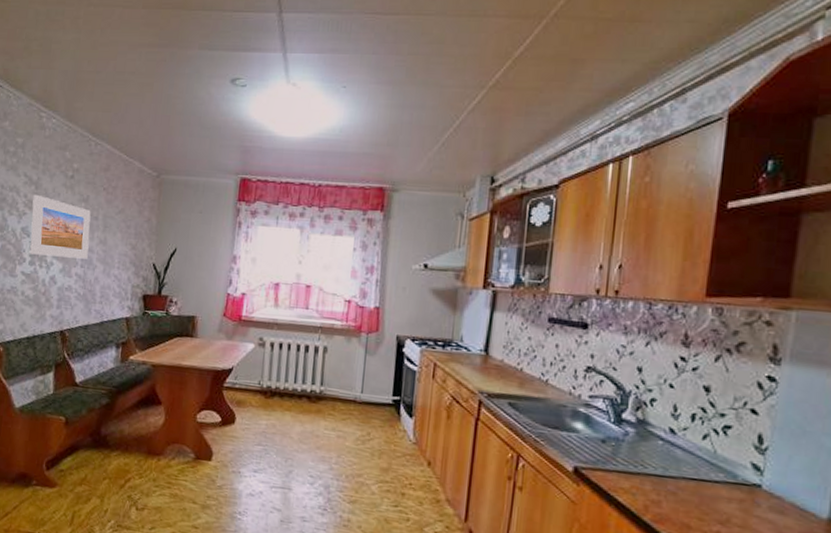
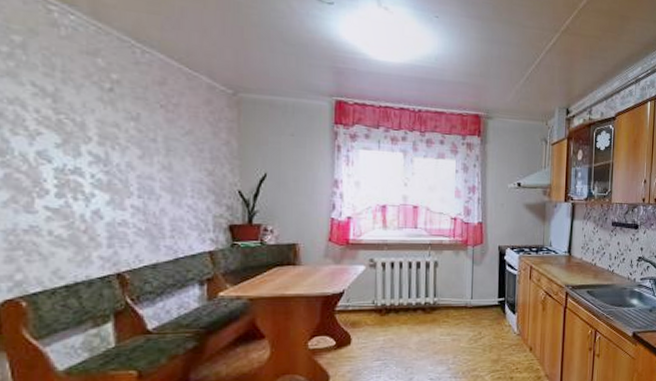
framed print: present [30,194,91,259] -> none [51,109,147,188]

